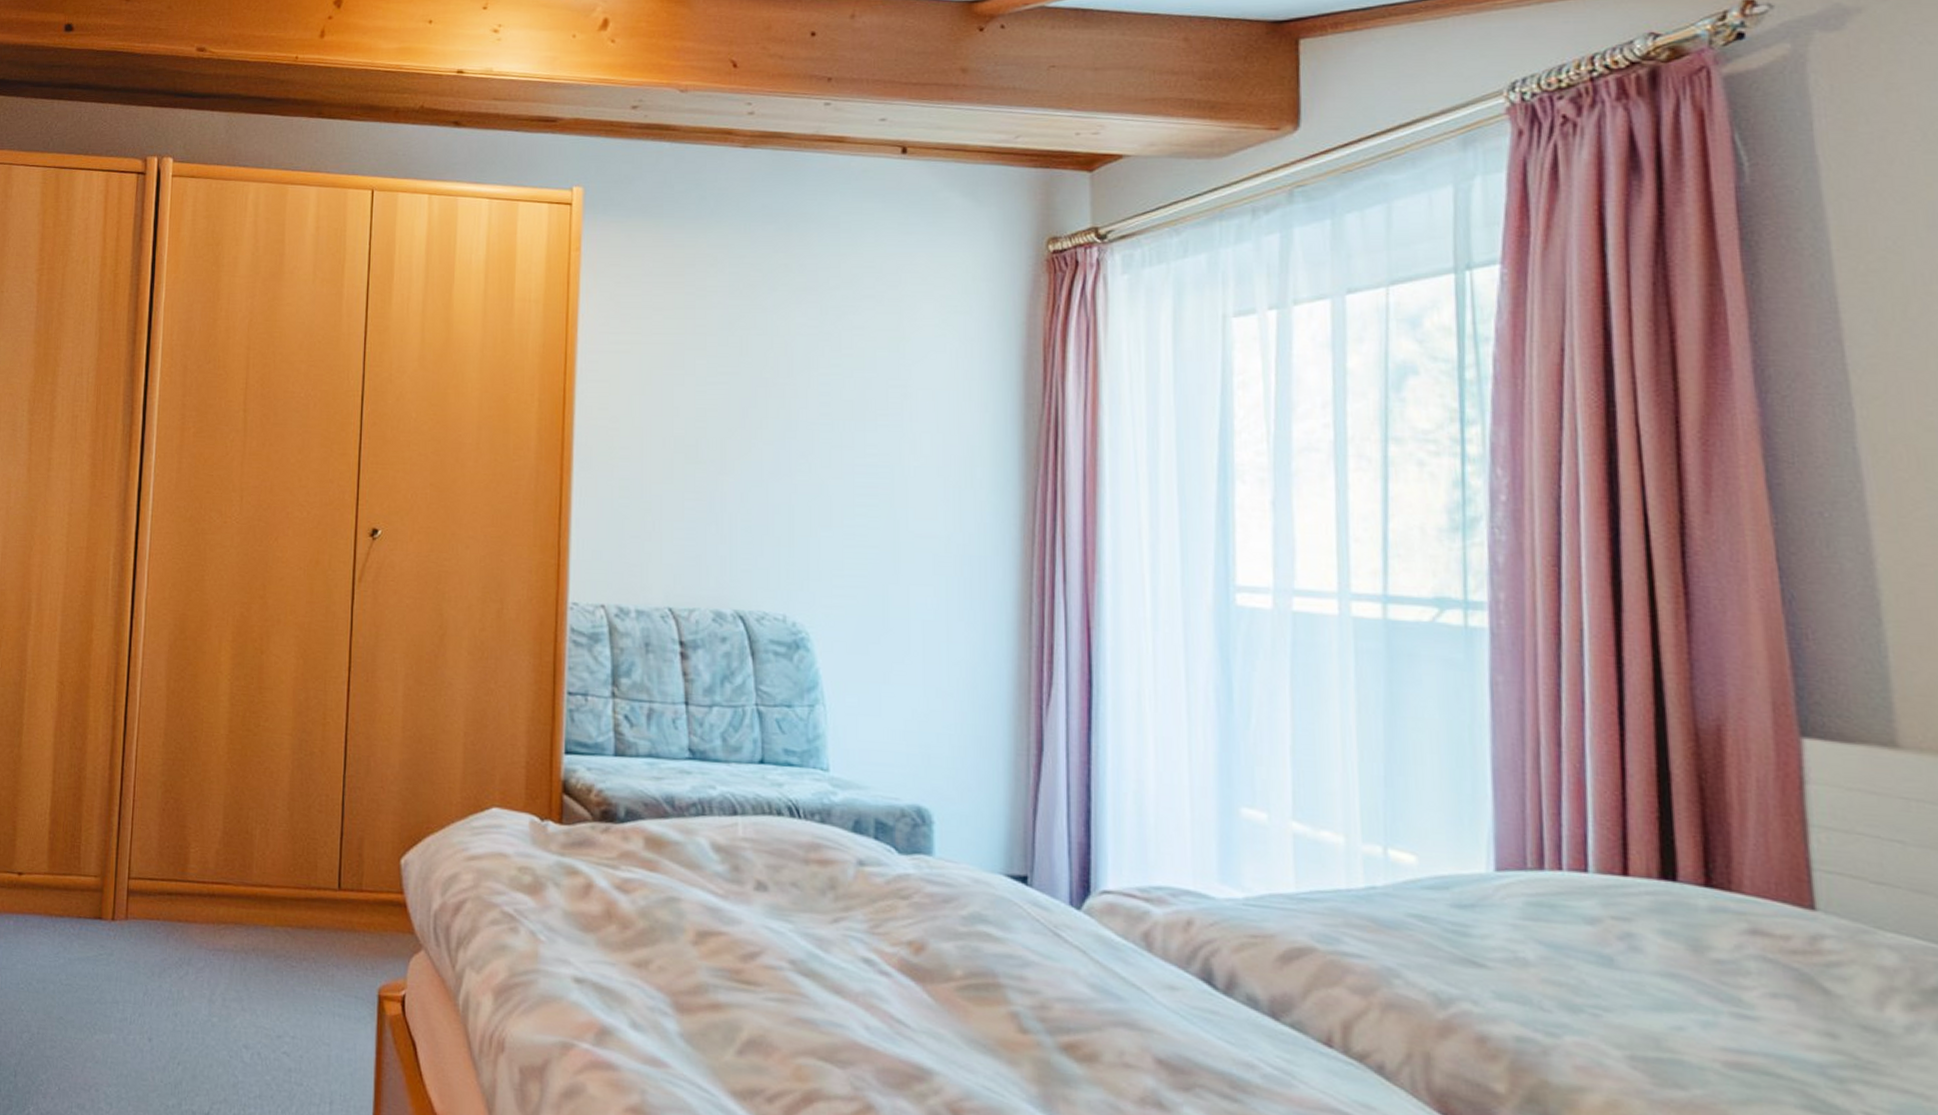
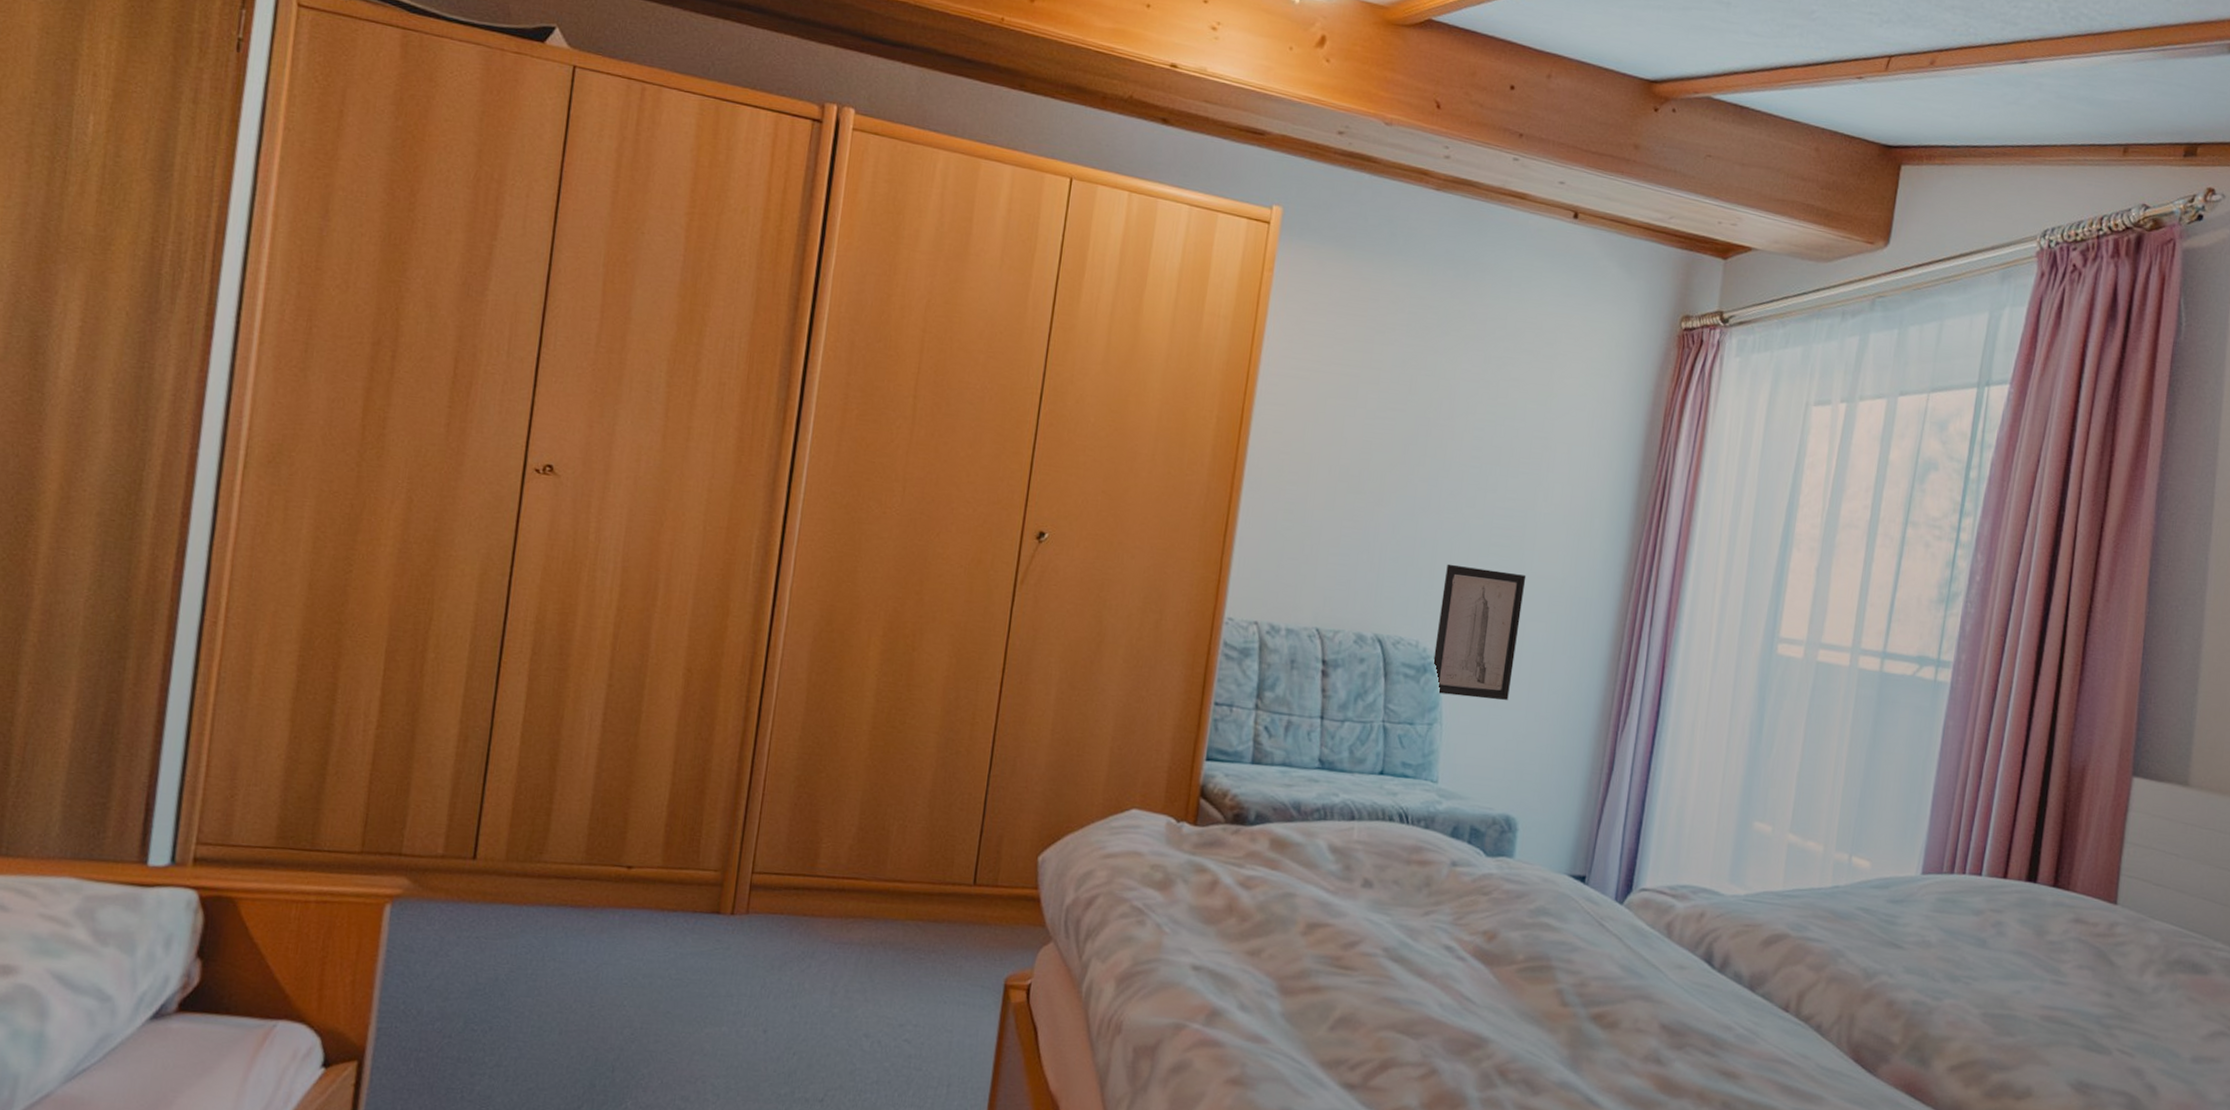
wall art: none [805,529,903,676] -> present [1433,563,1527,701]

